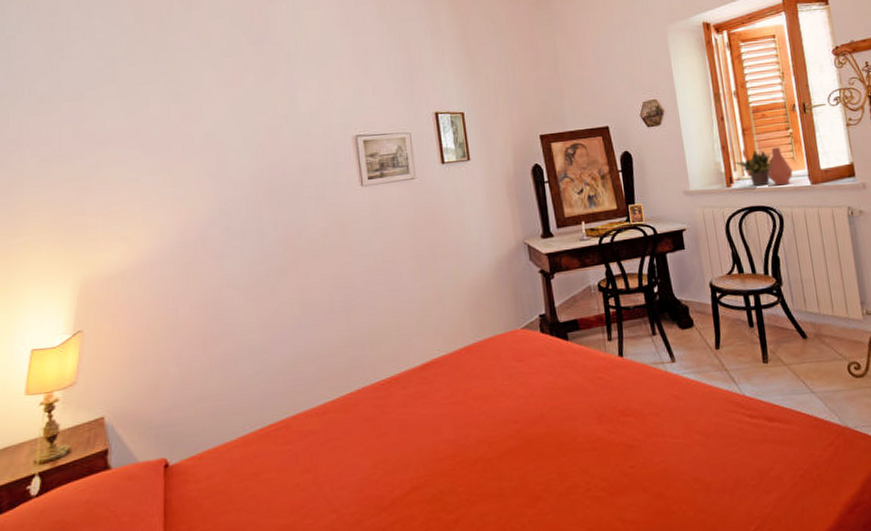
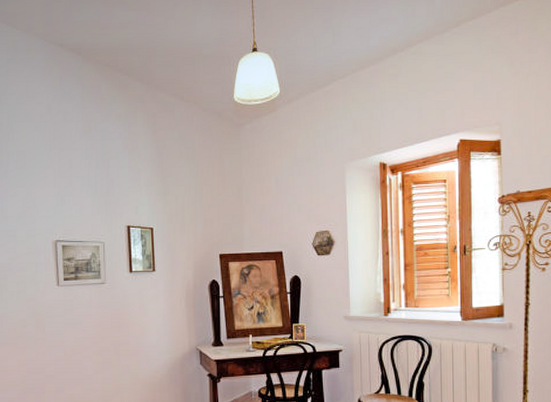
potted plant: present [733,150,772,186] -> none [392,285,429,317]
vase: present [767,147,793,186] -> none [423,284,446,319]

